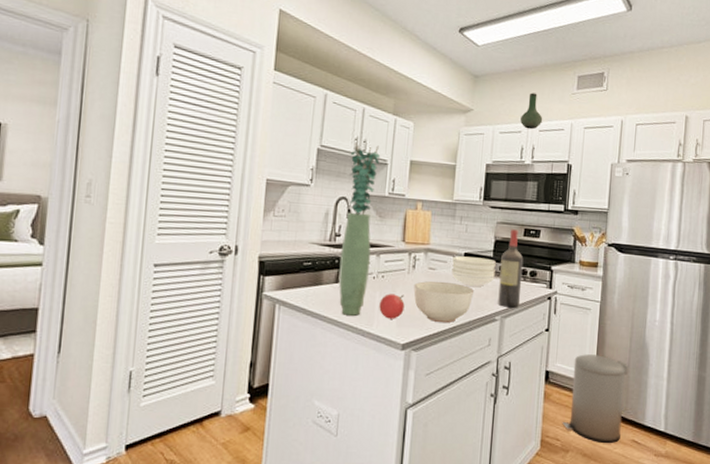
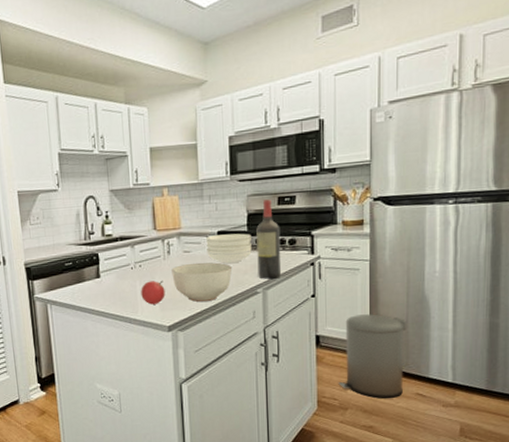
vase: present [338,142,381,316] -> none [90,138,127,306]
vase: present [520,93,543,130] -> none [260,47,286,90]

